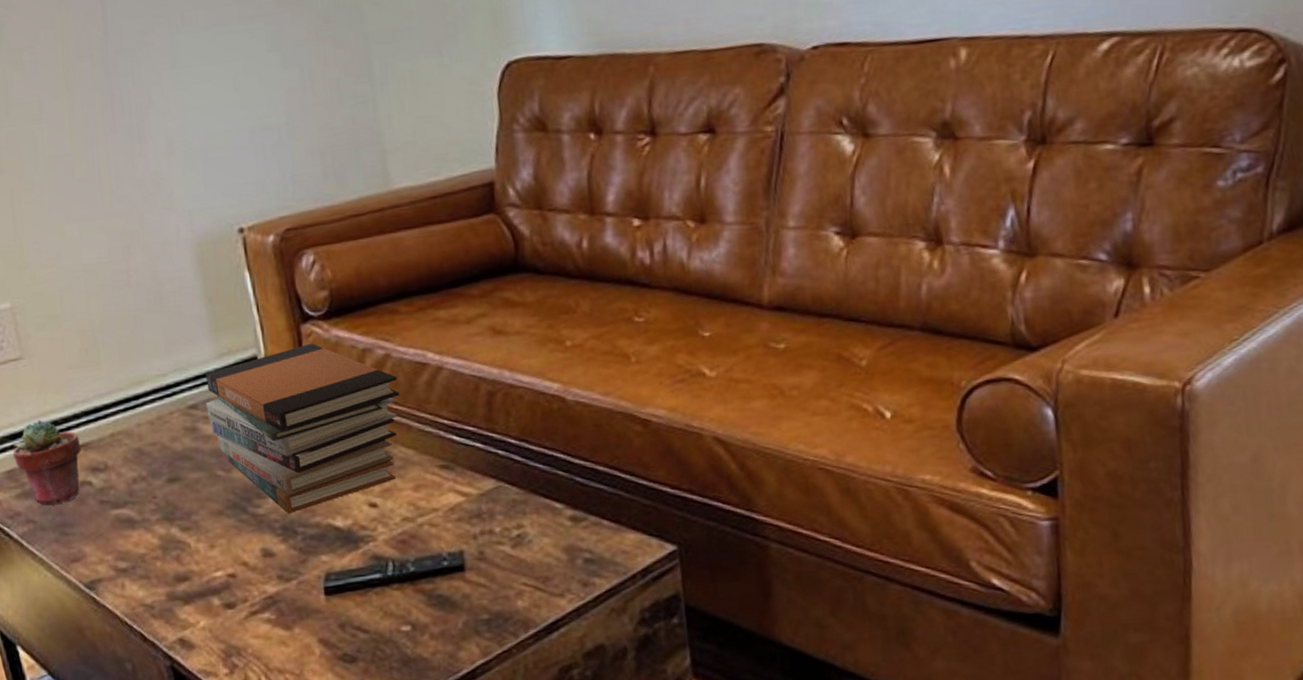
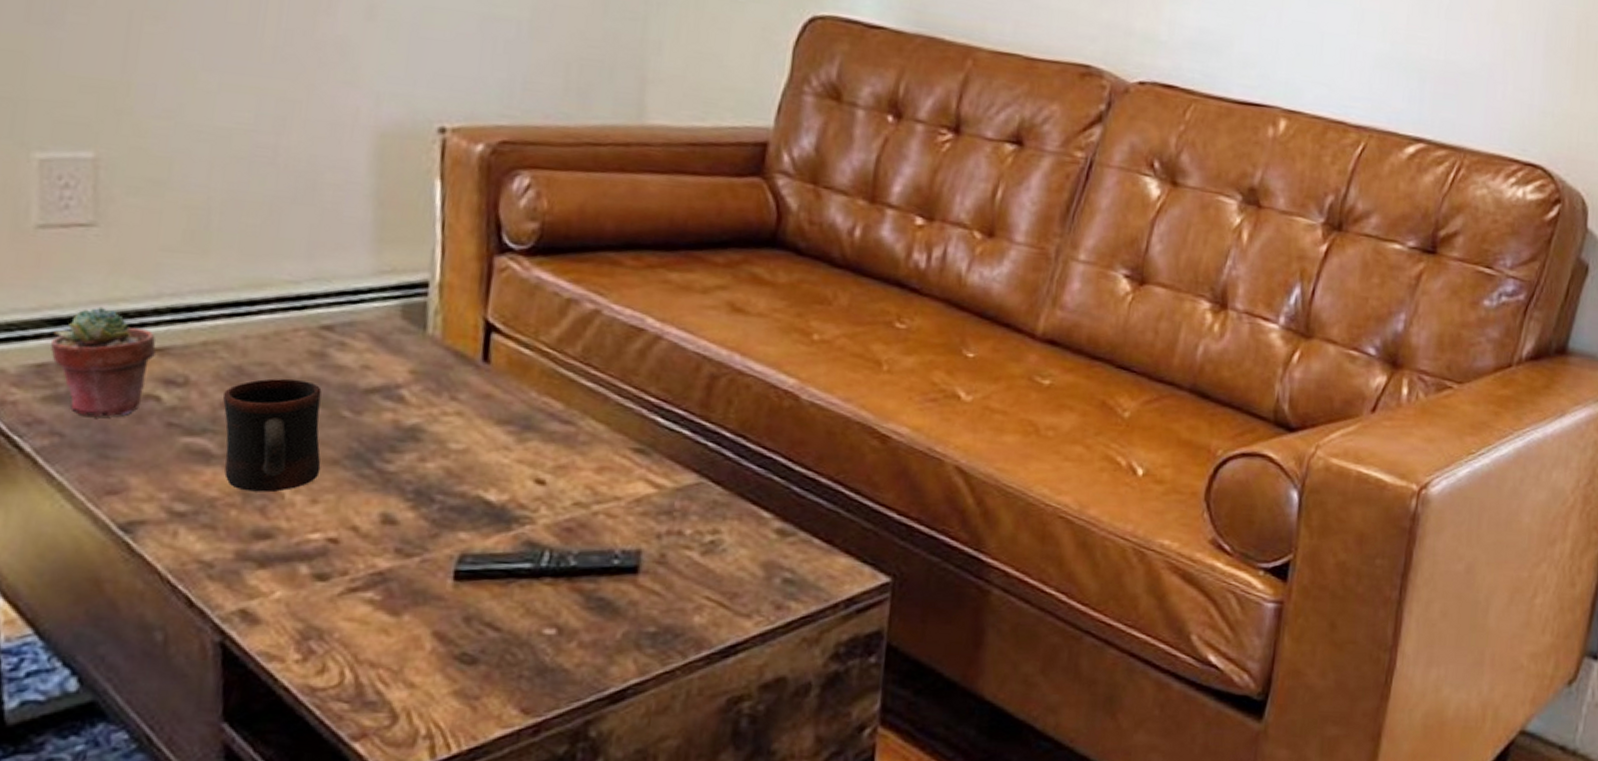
mug: none [132,452,211,546] -> present [222,378,322,493]
book stack: present [205,343,400,514] -> none [346,279,603,477]

